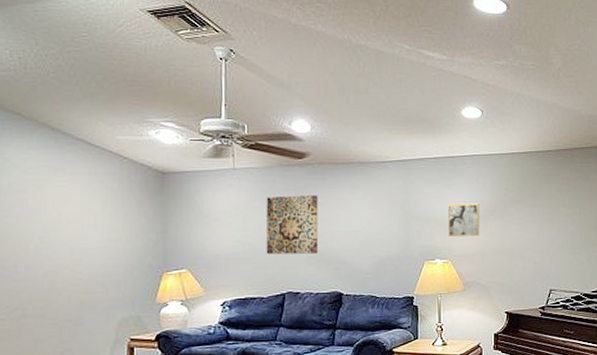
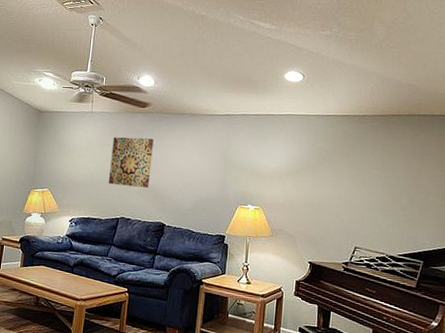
wall art: present [447,203,480,236] -> none [261,156,293,188]

